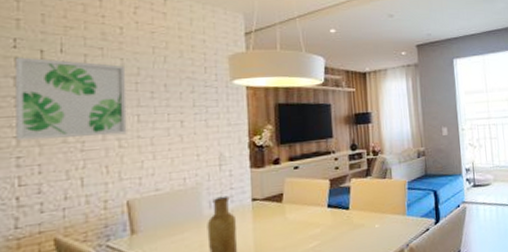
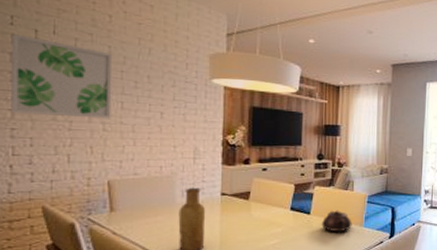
teapot: none [362,201,395,225] -> present [322,210,352,232]

